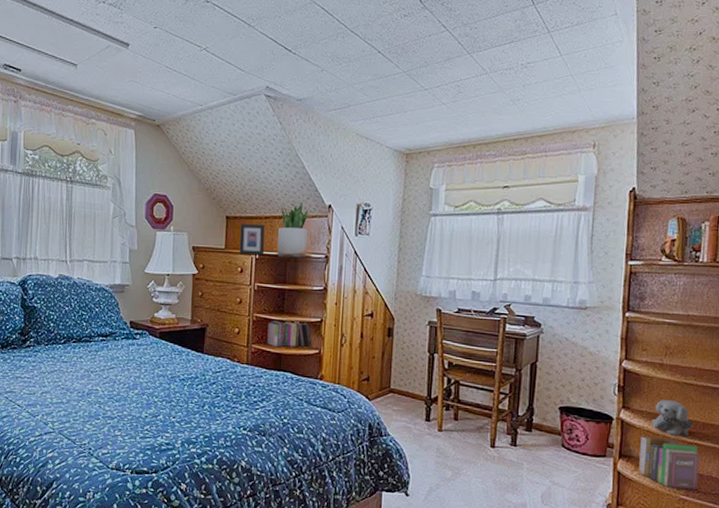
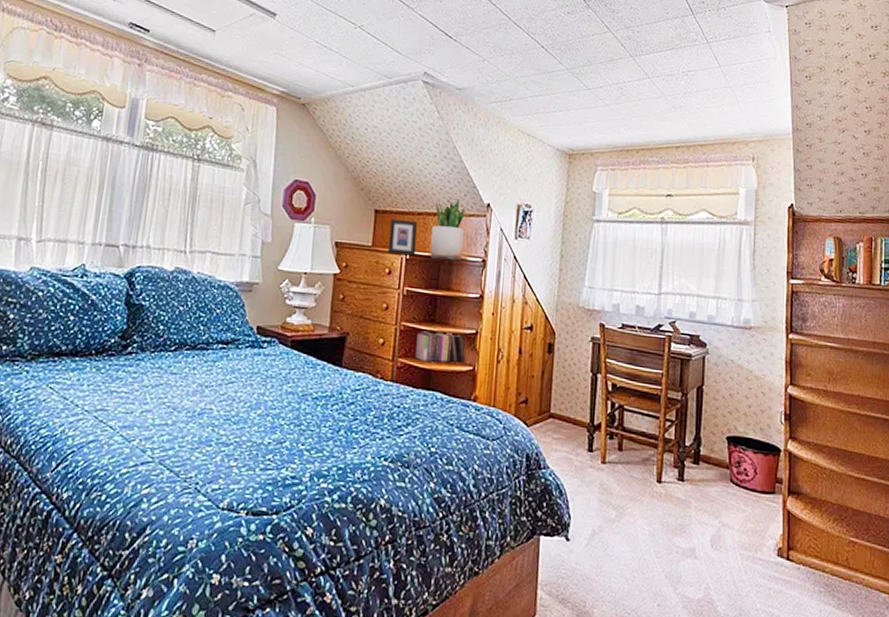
books: present [638,436,700,489] -> none [808,470,867,530]
plush toy: present [651,400,693,436] -> none [818,430,859,471]

